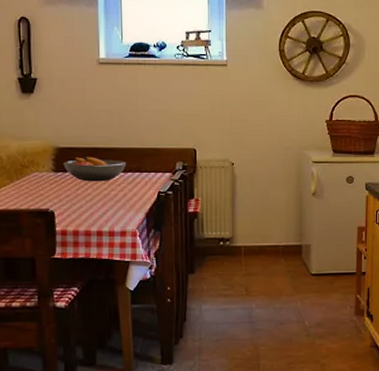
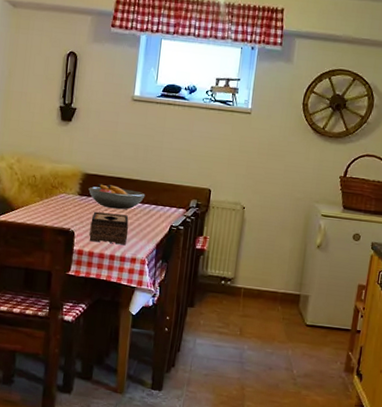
tissue box: none [71,187,114,220] -> present [89,211,129,245]

